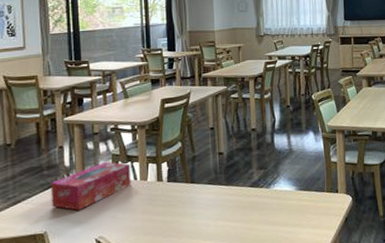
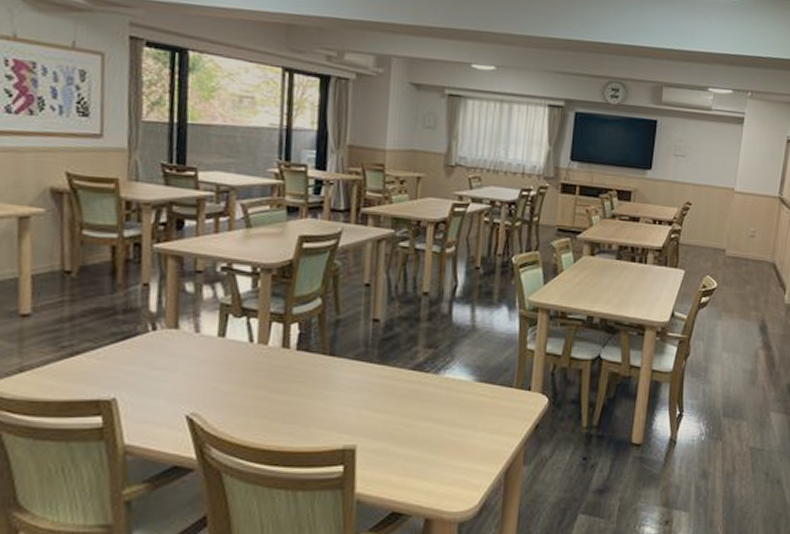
tissue box: present [51,161,131,211] -> none [125,312,246,374]

